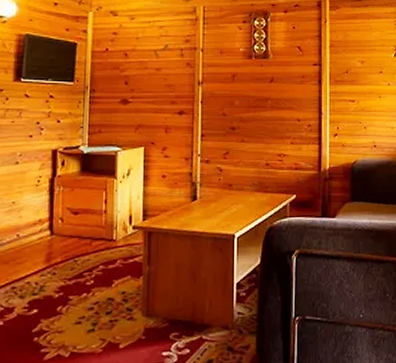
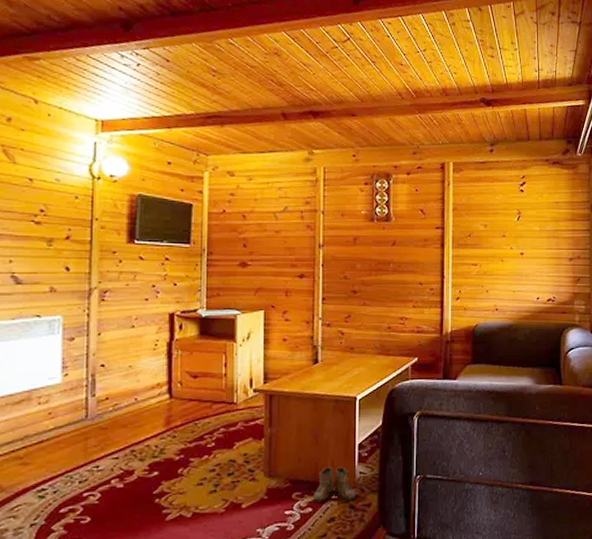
boots: none [190,306,233,344] -> present [312,466,355,502]

